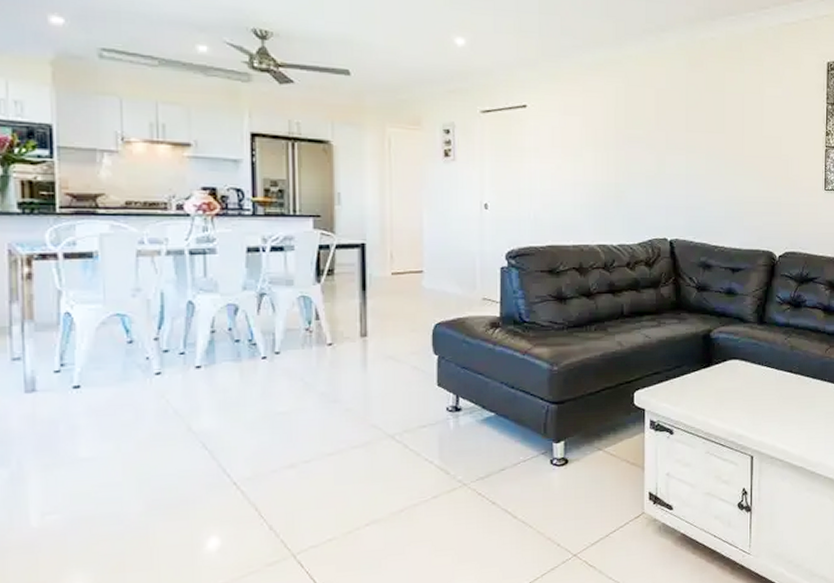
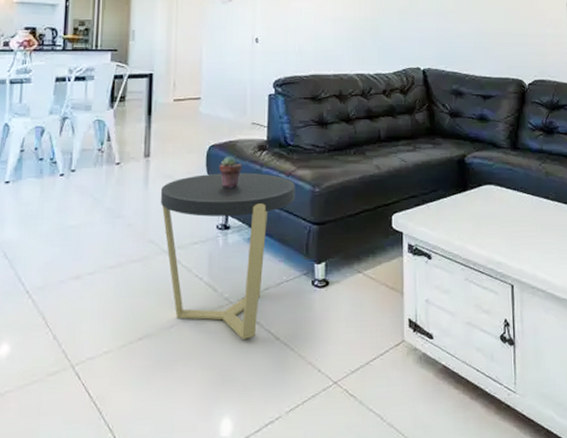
side table: none [381,351,532,520] -> present [160,172,295,339]
potted succulent: none [447,334,473,369] -> present [219,156,242,188]

